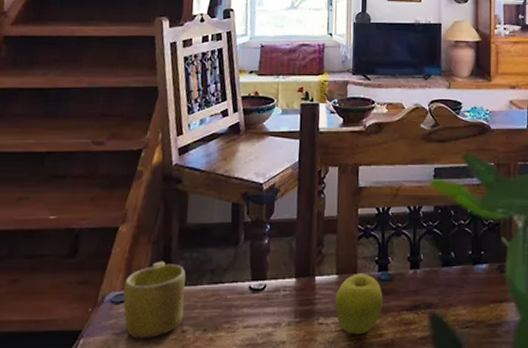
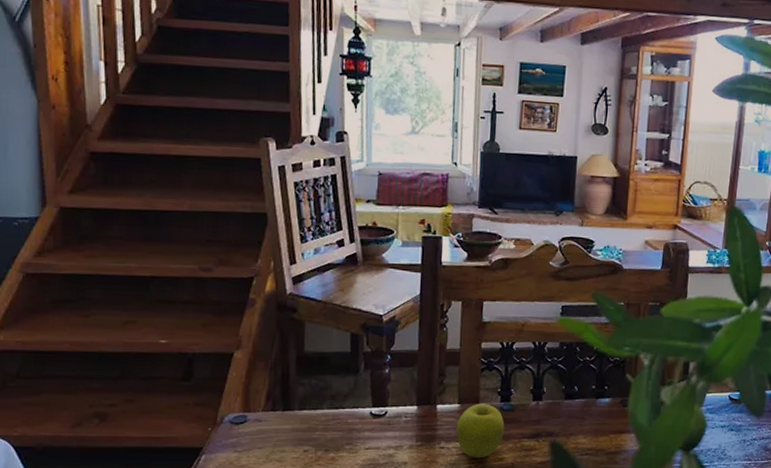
mug: present [123,261,186,340] -> none [242,386,306,457]

